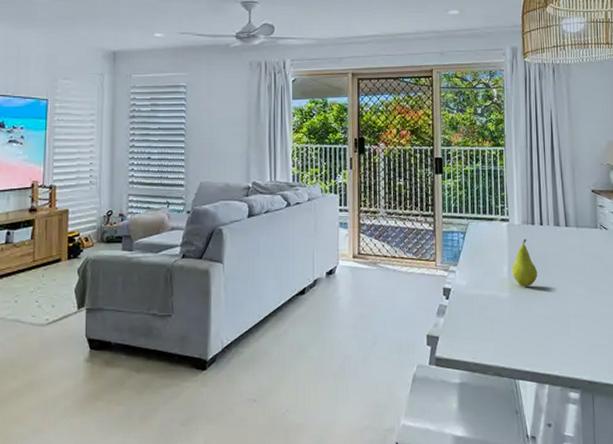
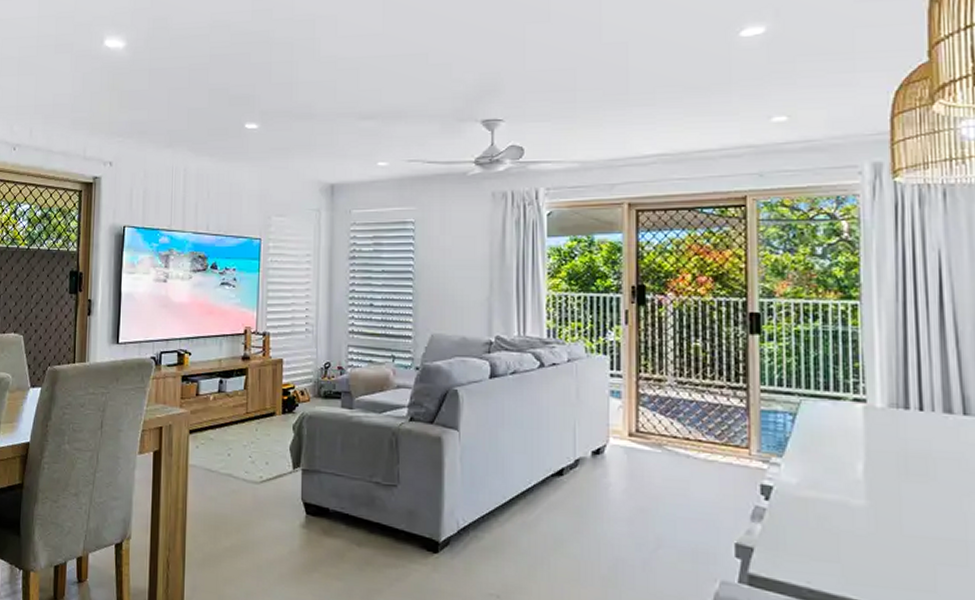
fruit: present [512,238,538,287] -> none [871,427,915,494]

